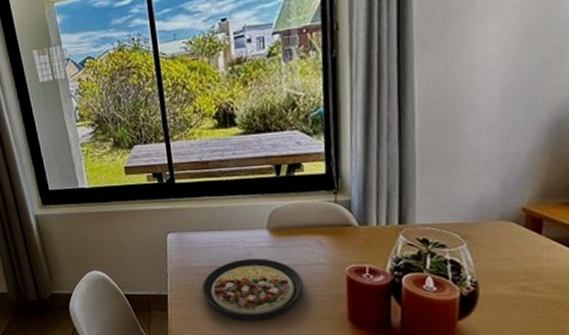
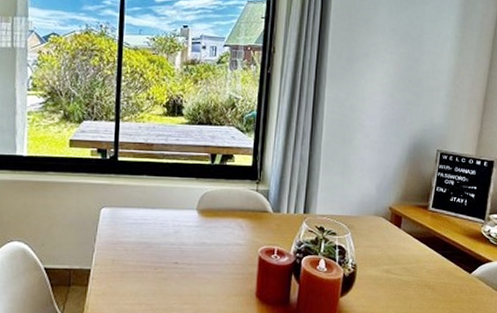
plate: present [202,258,303,321] -> none [127,237,221,297]

